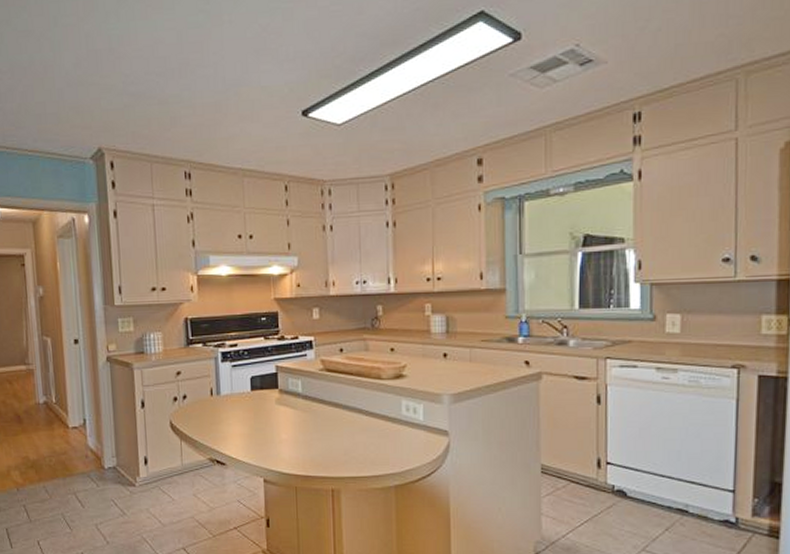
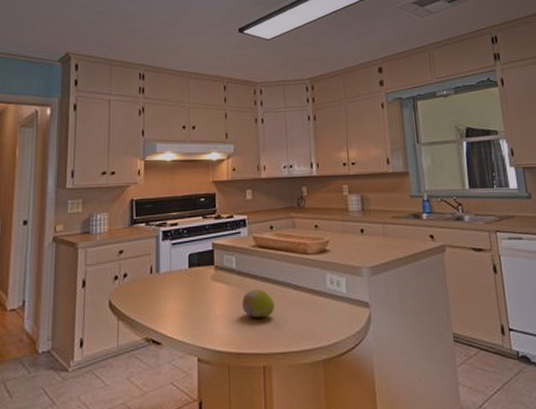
fruit: none [309,414,345,443] -> present [242,289,275,318]

